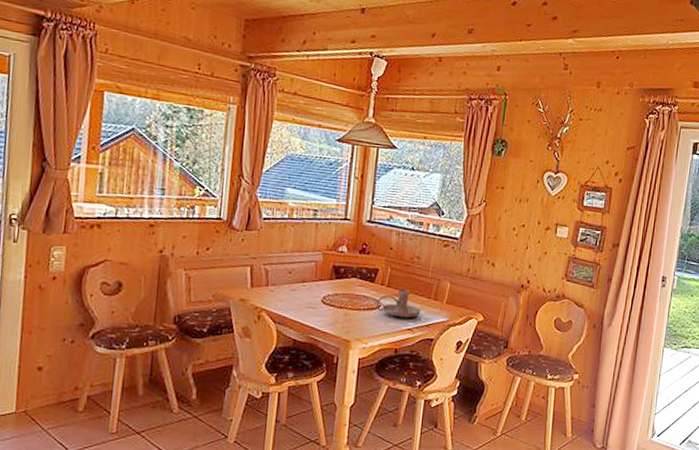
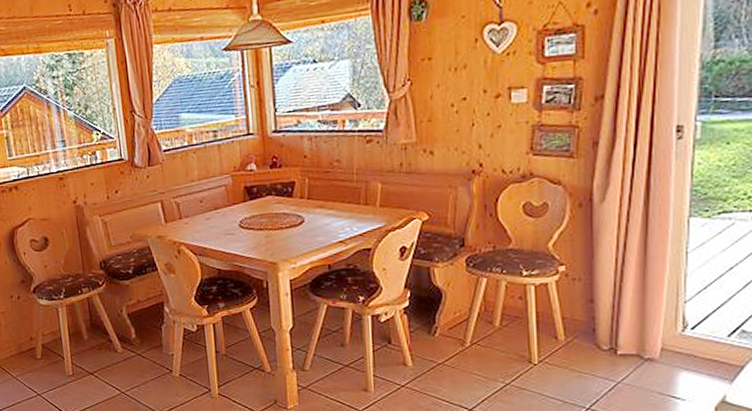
candle holder: present [376,289,421,318] -> none [298,199,351,231]

